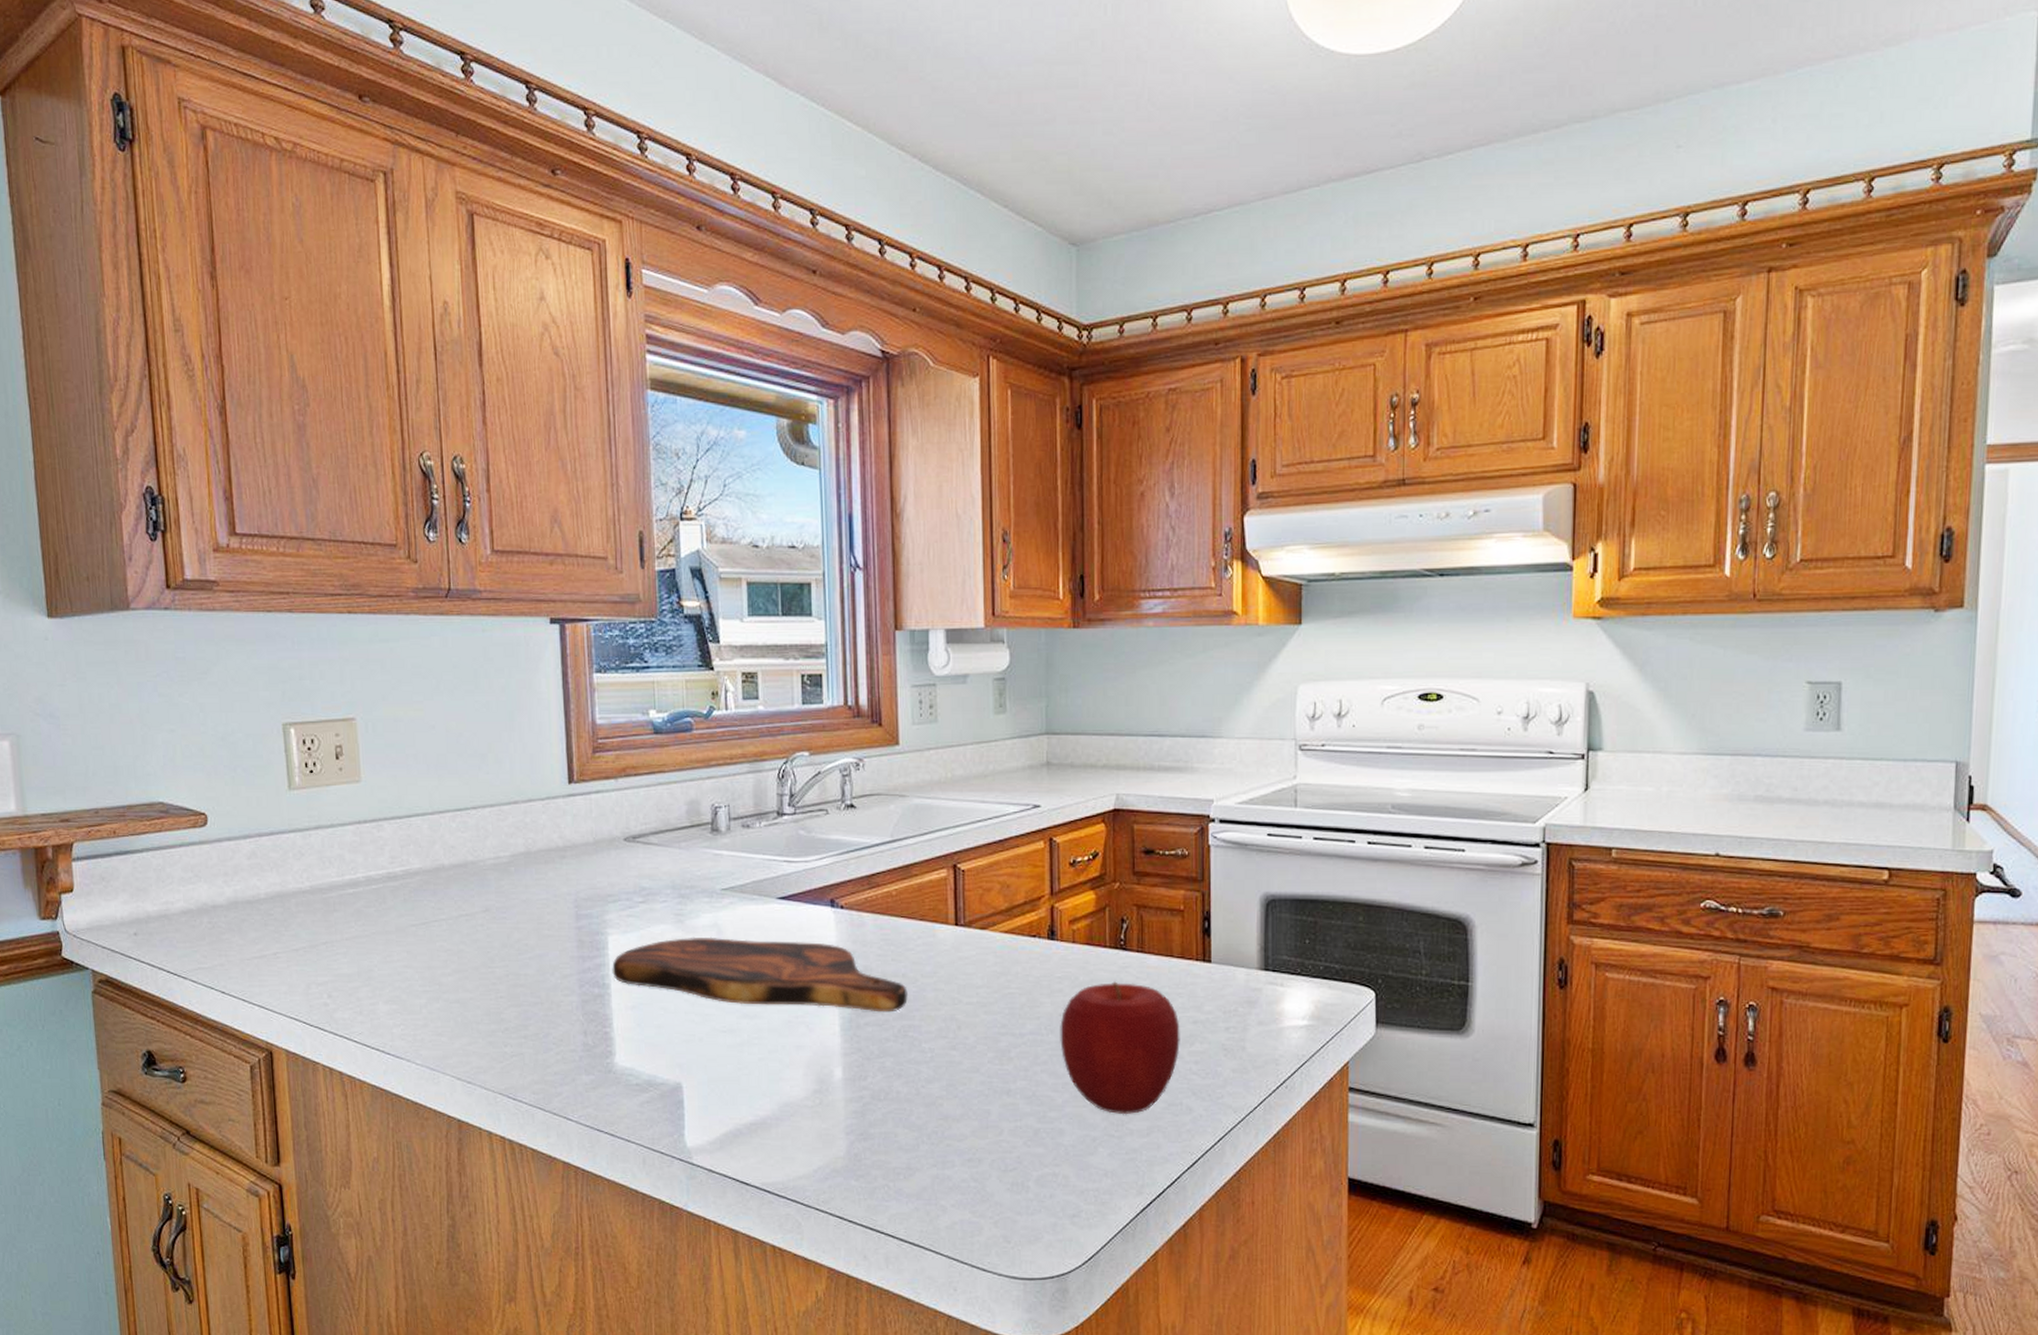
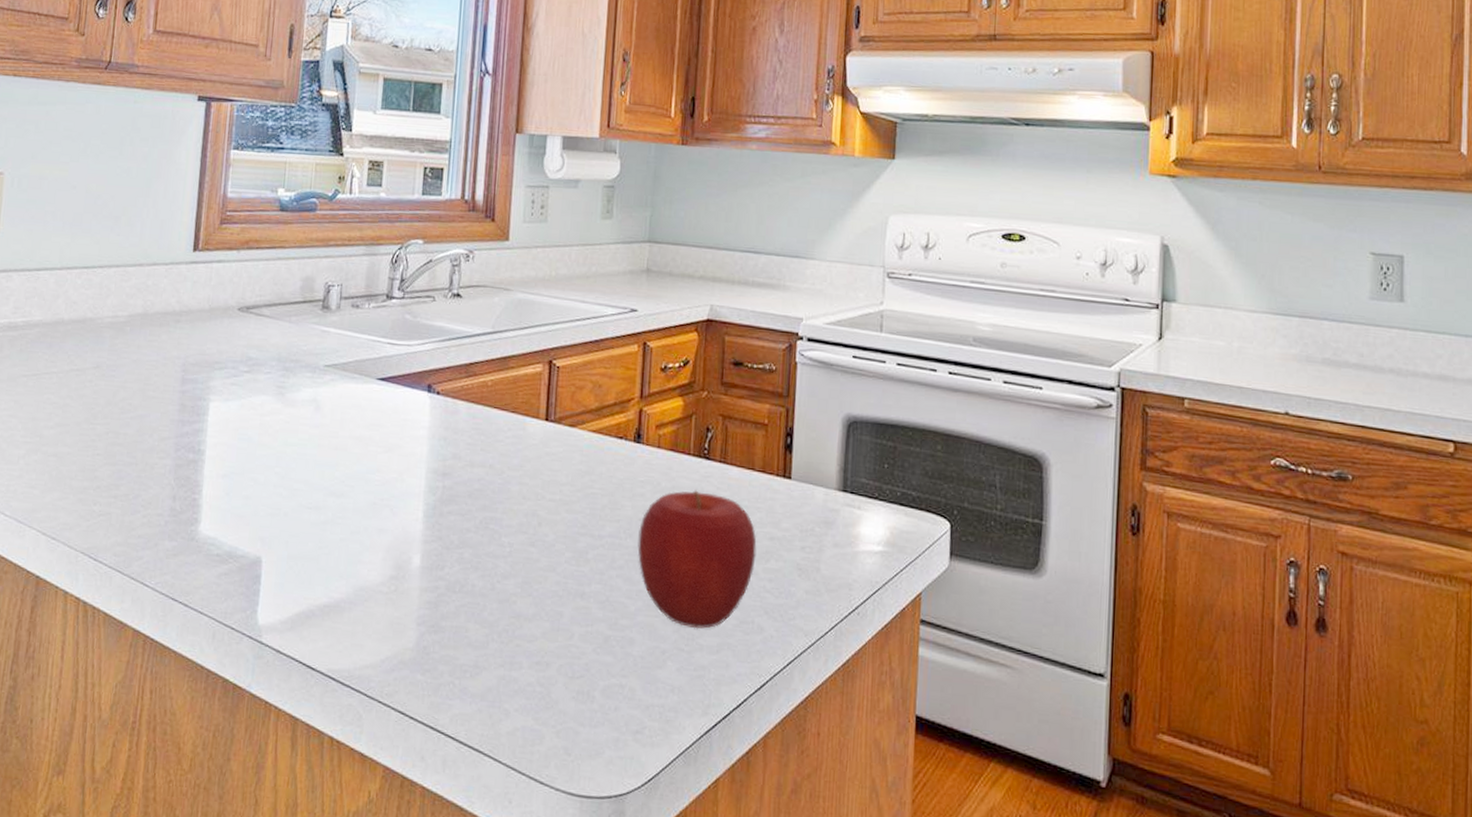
cutting board: present [612,936,908,1013] -> none [209,410,493,503]

